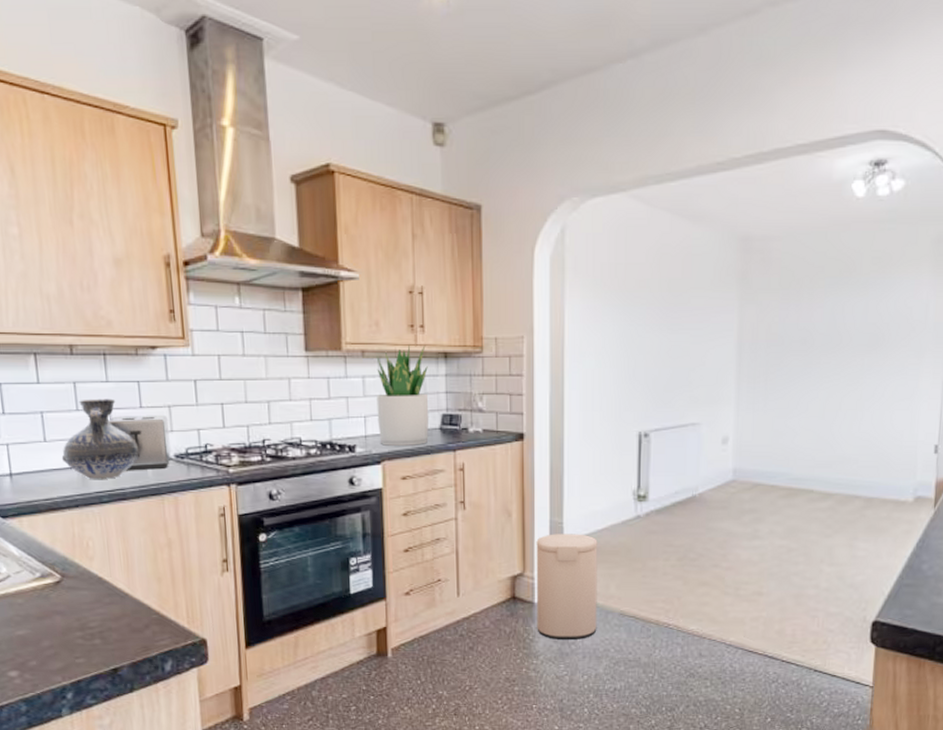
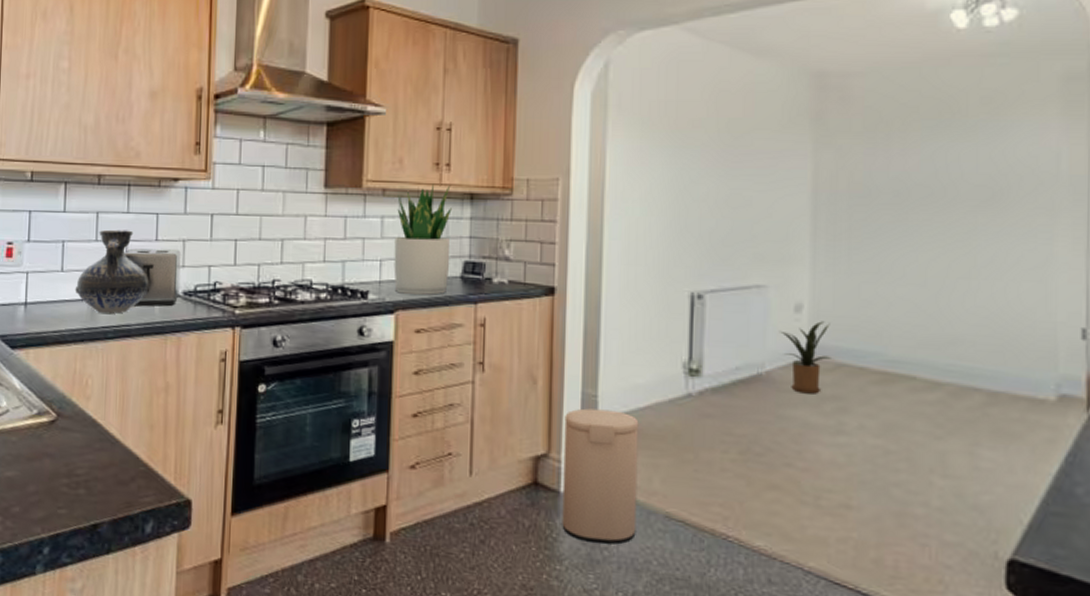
house plant: none [710,450,751,510] -> present [780,321,833,395]

